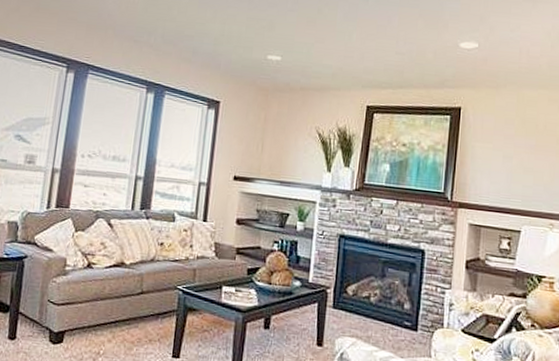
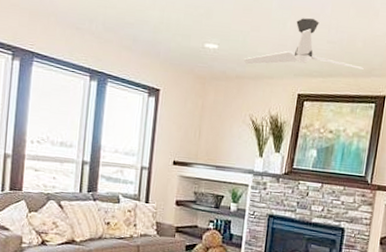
ceiling fan: none [308,30,436,81] -> present [243,18,364,69]

